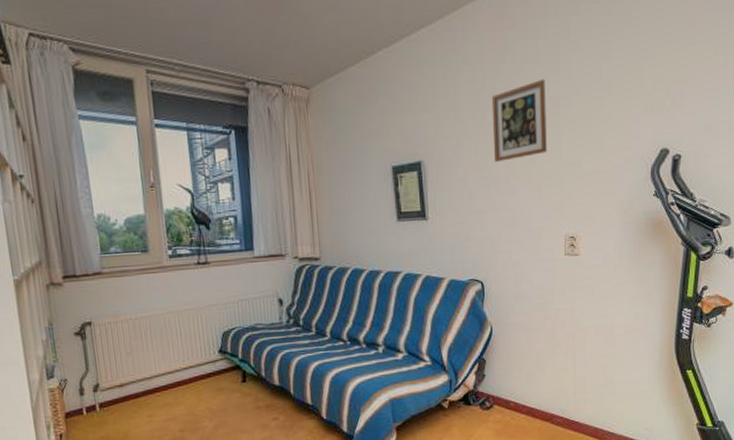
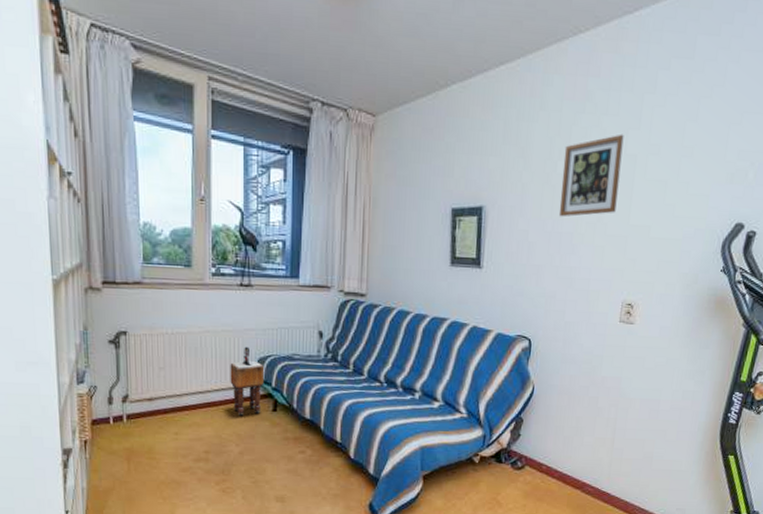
stool: none [195,322,231,392] -> present [230,346,265,417]

